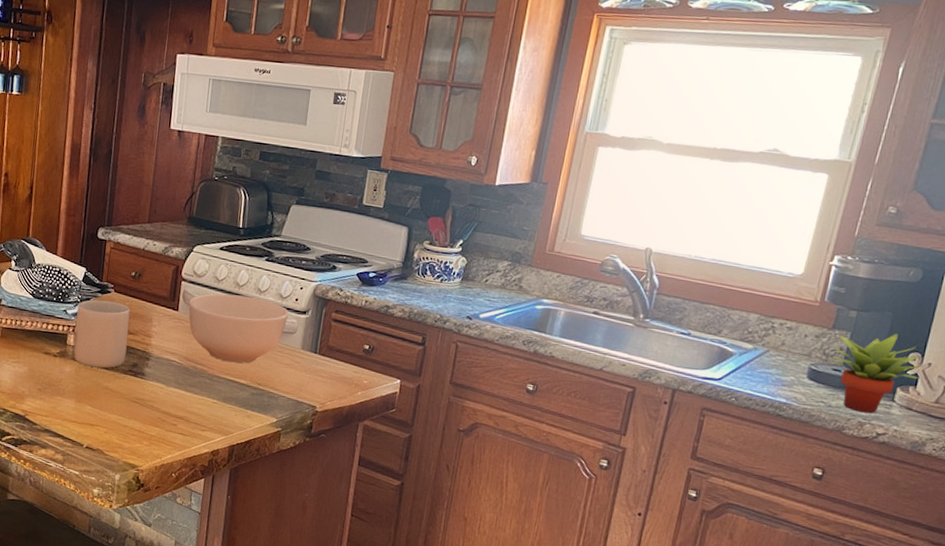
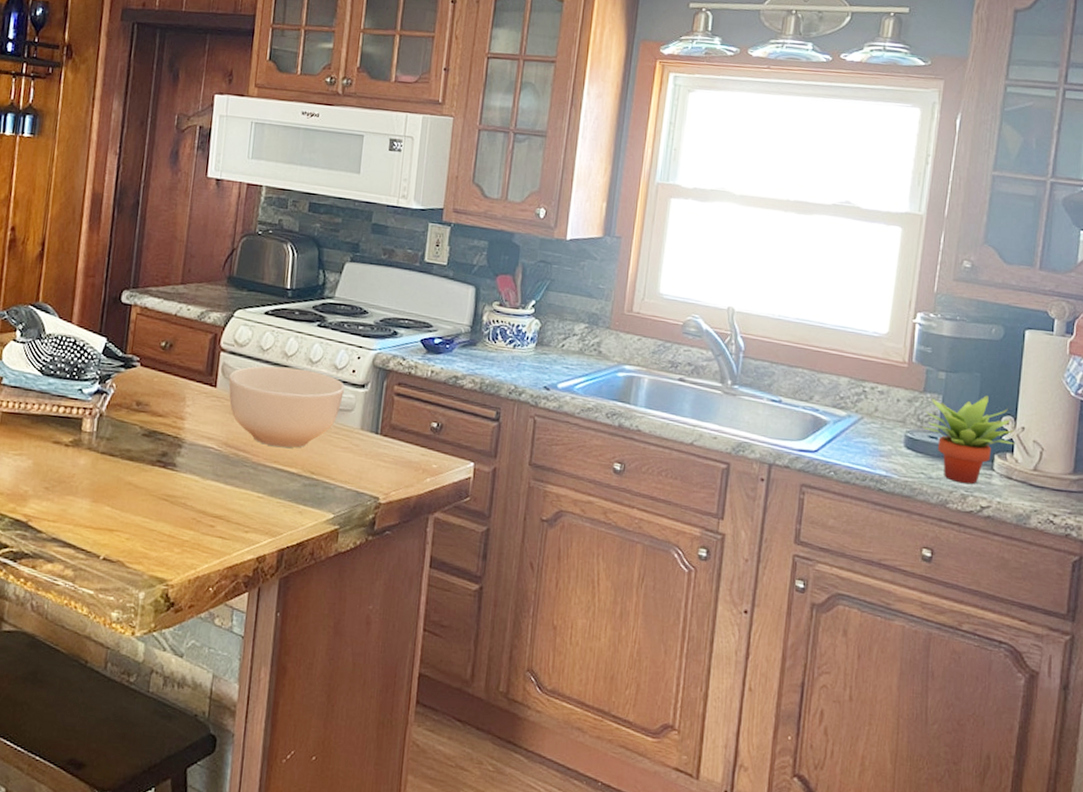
mug: present [73,299,131,369] -> none [89,375,160,460]

